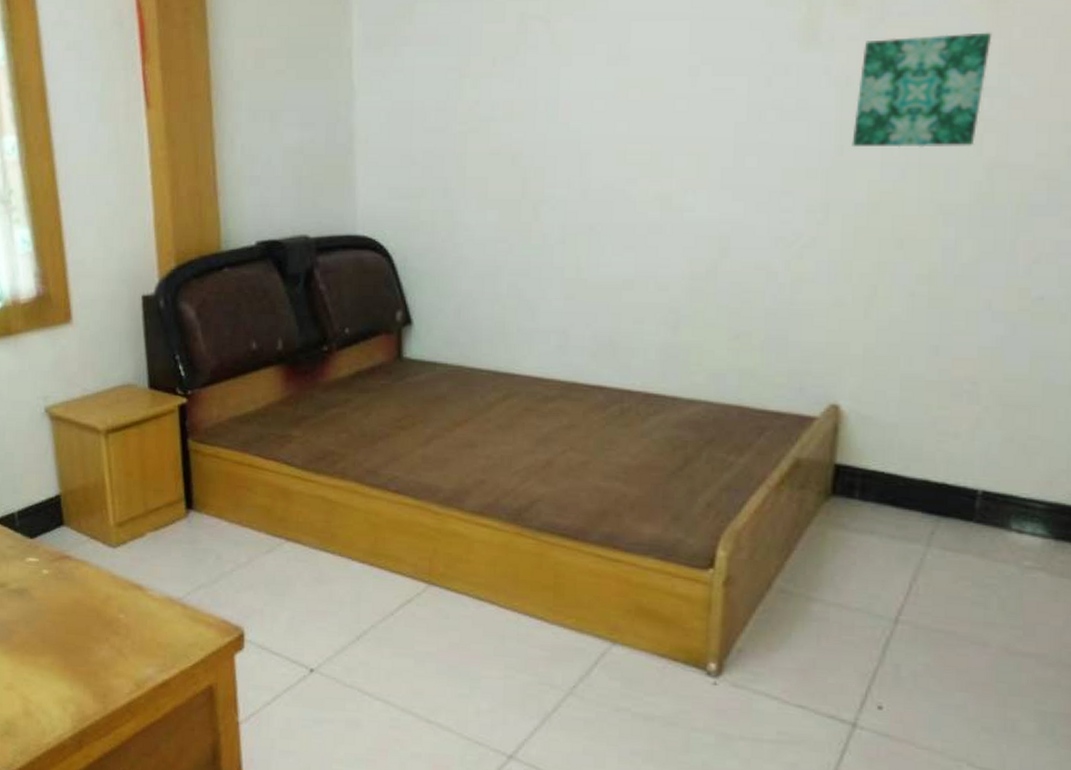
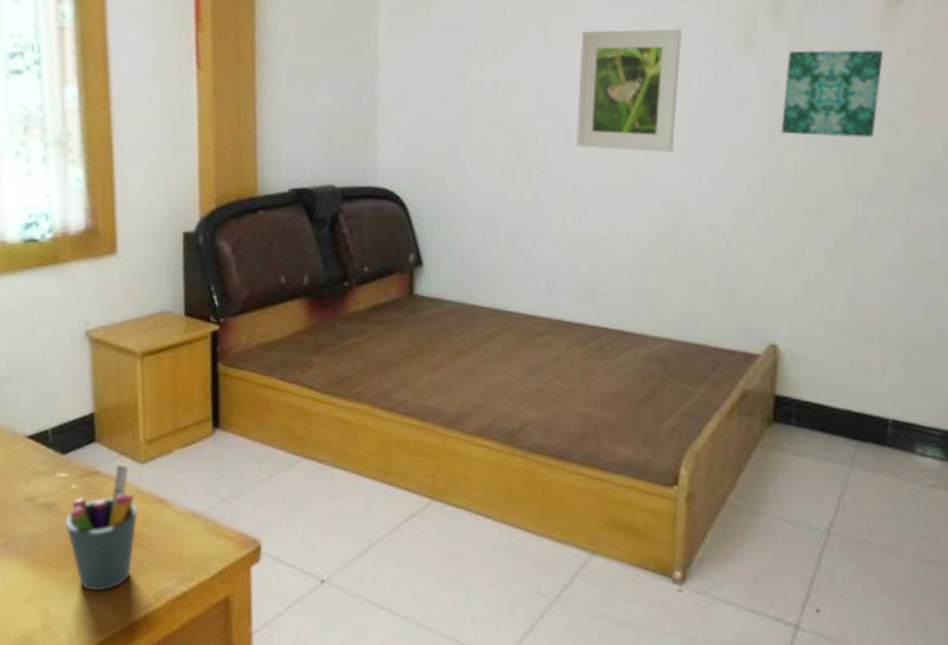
pen holder: none [39,547,113,679] -> present [65,463,138,592]
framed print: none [591,21,726,178] -> present [575,29,682,152]

